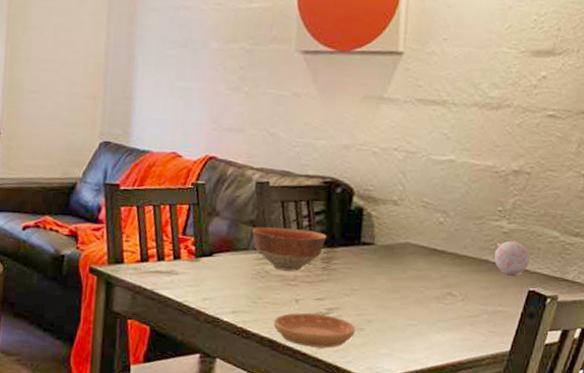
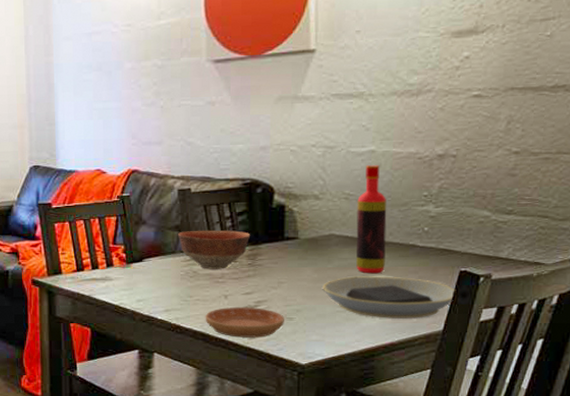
plate: none [395,288,522,337] -> present [322,276,454,318]
bottle: none [430,174,463,288] -> present [355,164,387,274]
decorative ball: present [494,240,530,275] -> none [421,224,460,257]

